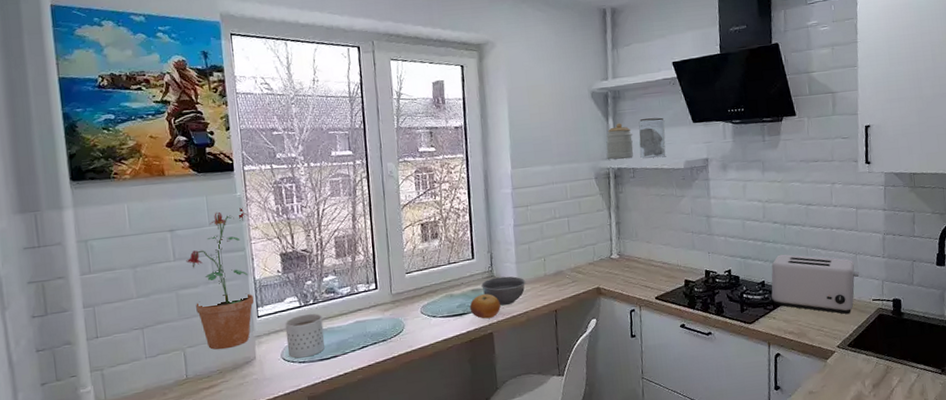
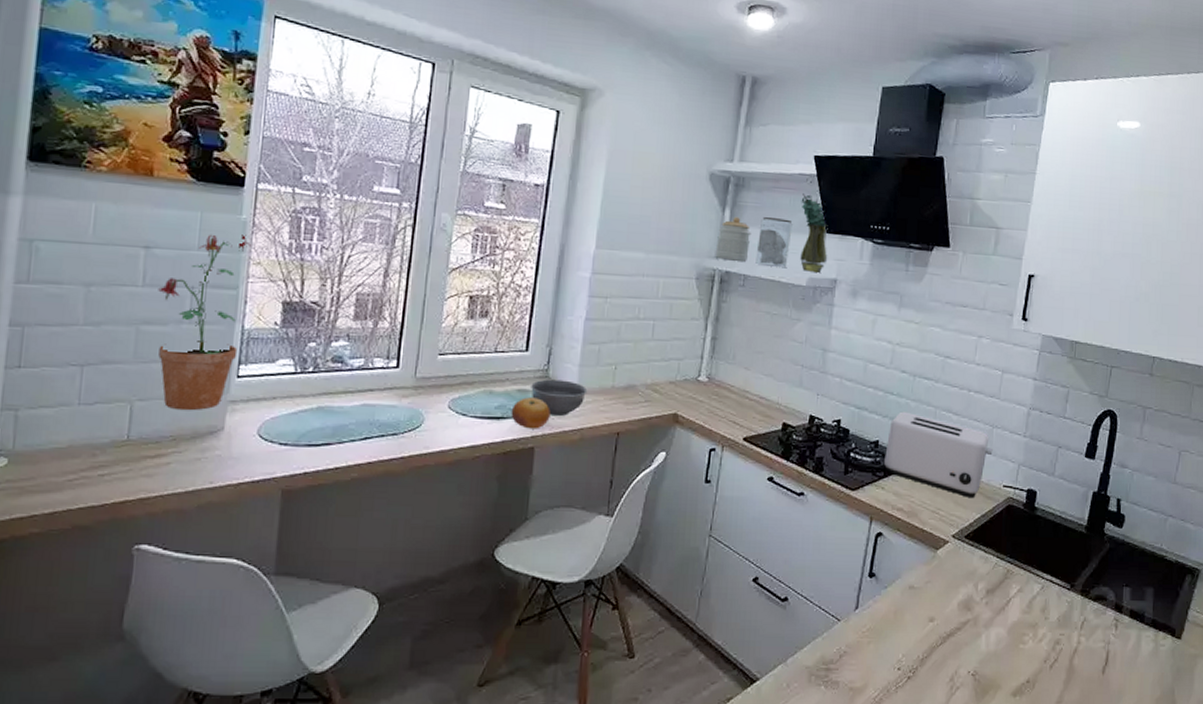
mug: present [284,313,325,359] -> none [267,383,321,439]
vase: none [668,94,697,157] -> present [800,194,828,274]

